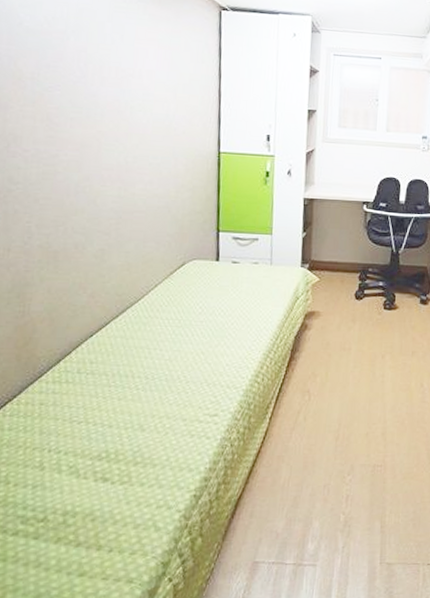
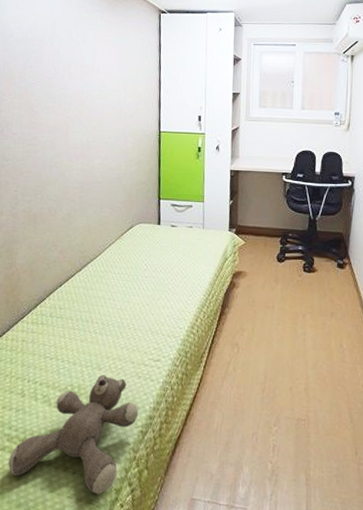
stuffed bear: none [23,436,191,571] -> present [8,374,139,494]

